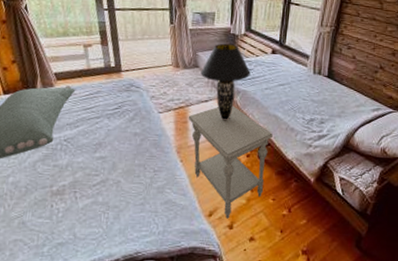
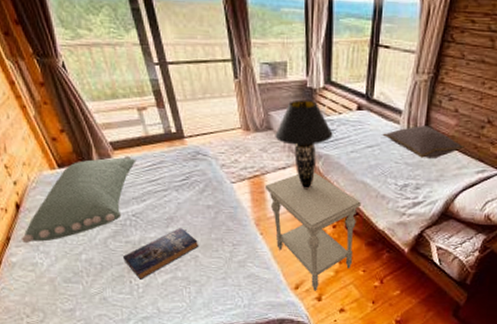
book: none [48,153,123,204] -> present [123,228,199,280]
cushion: none [292,68,362,97] -> present [382,124,465,158]

